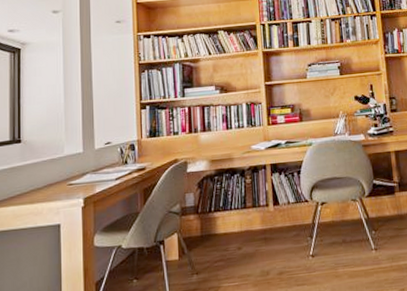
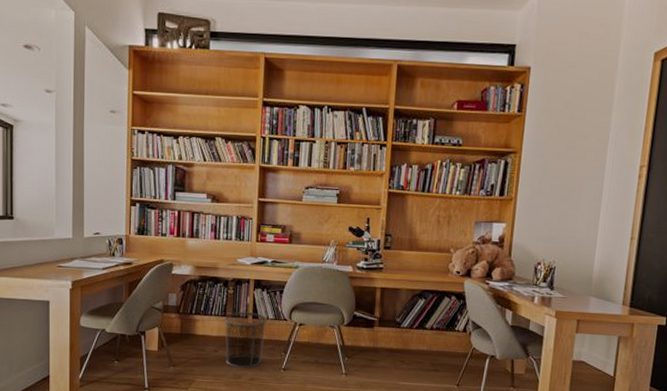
waste bin: none [245,199,289,264] -> present [224,312,268,368]

